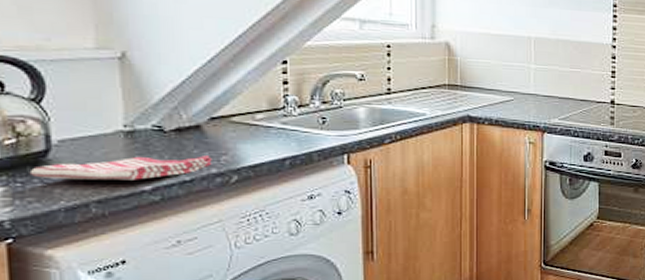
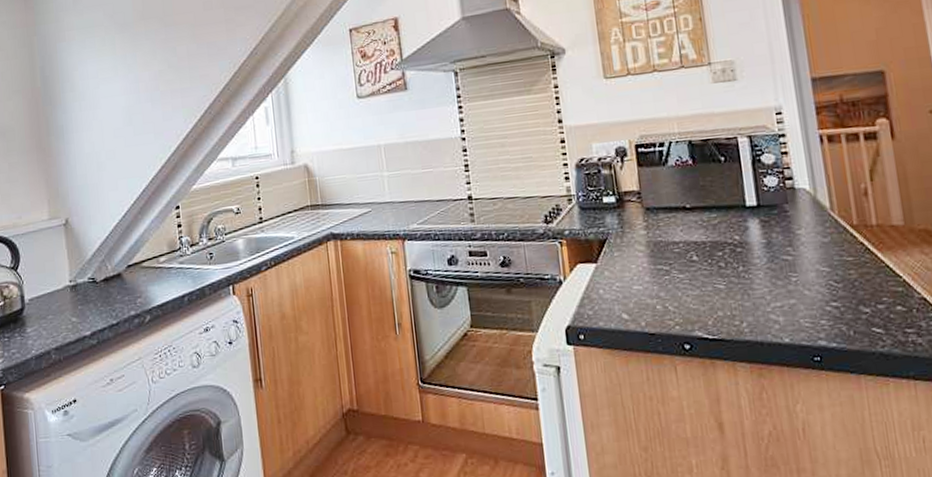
dish towel: present [29,156,212,180] -> none [12,300,131,333]

